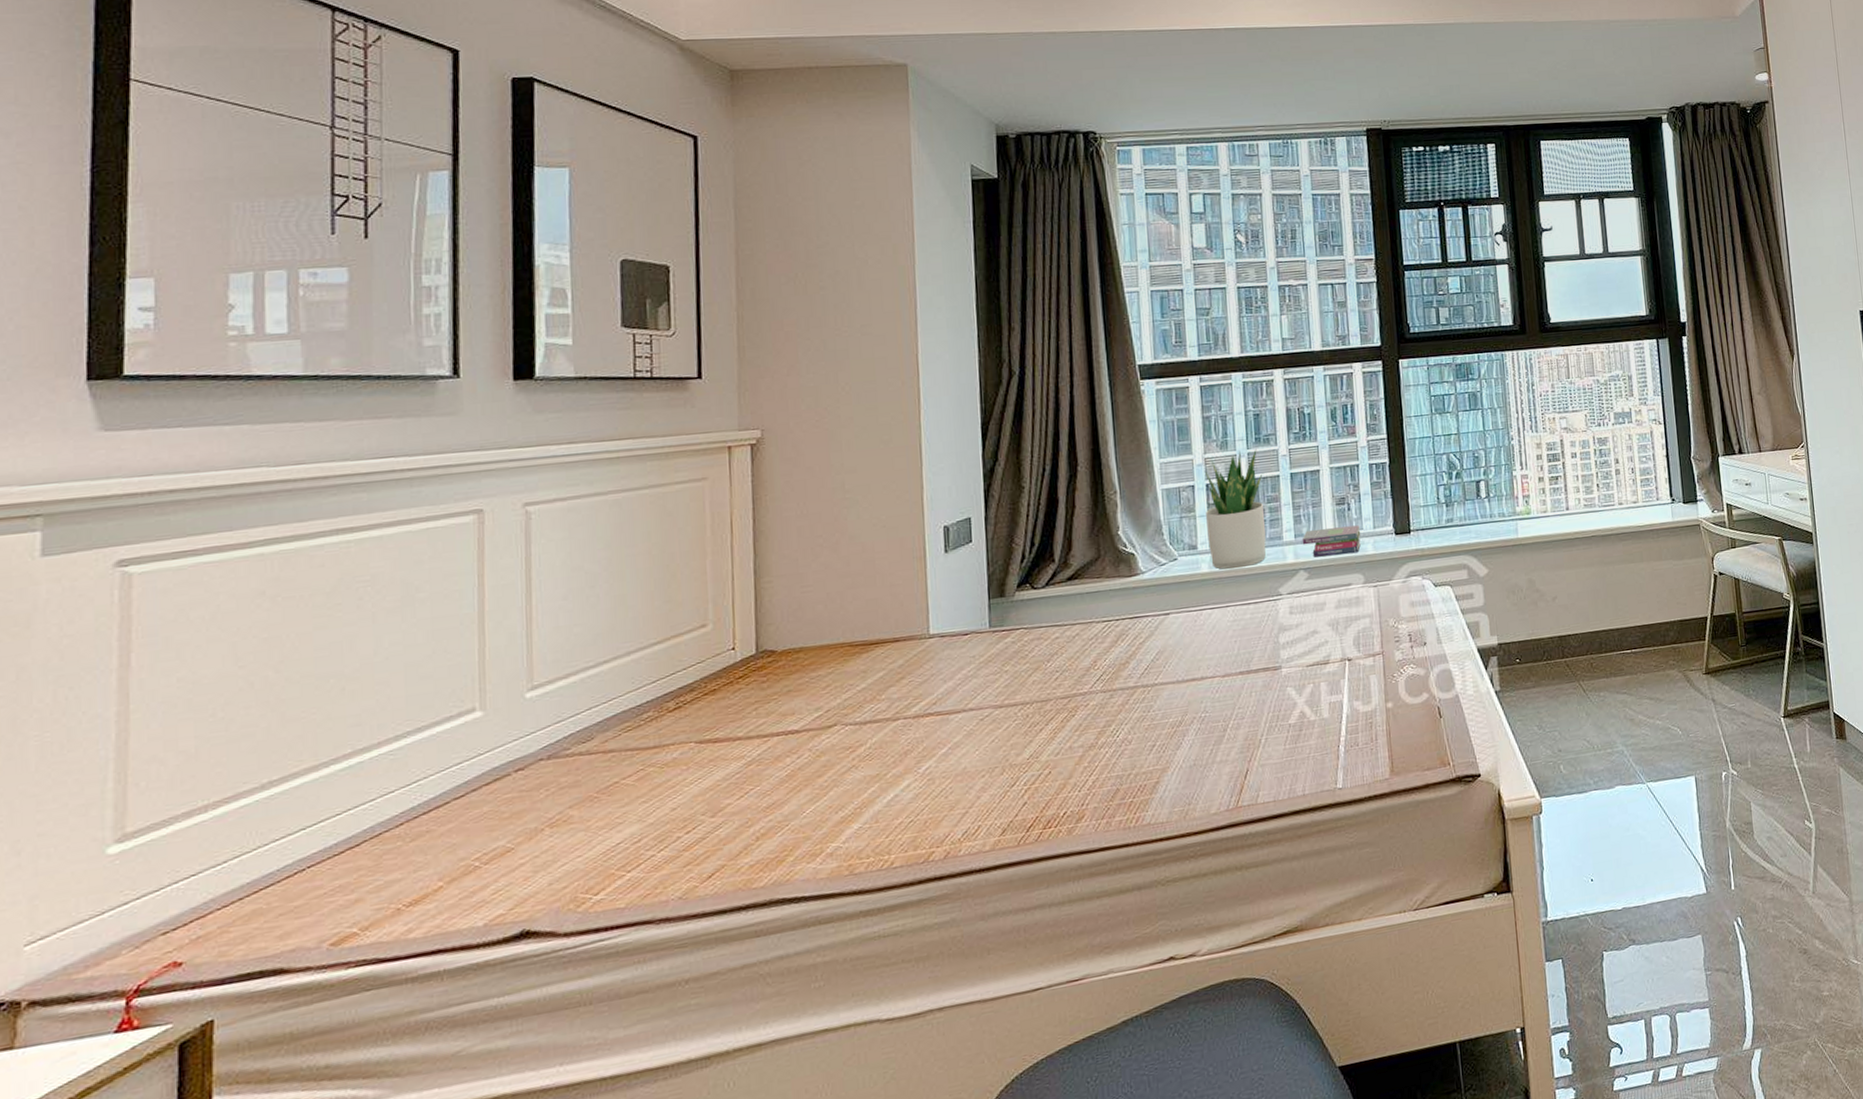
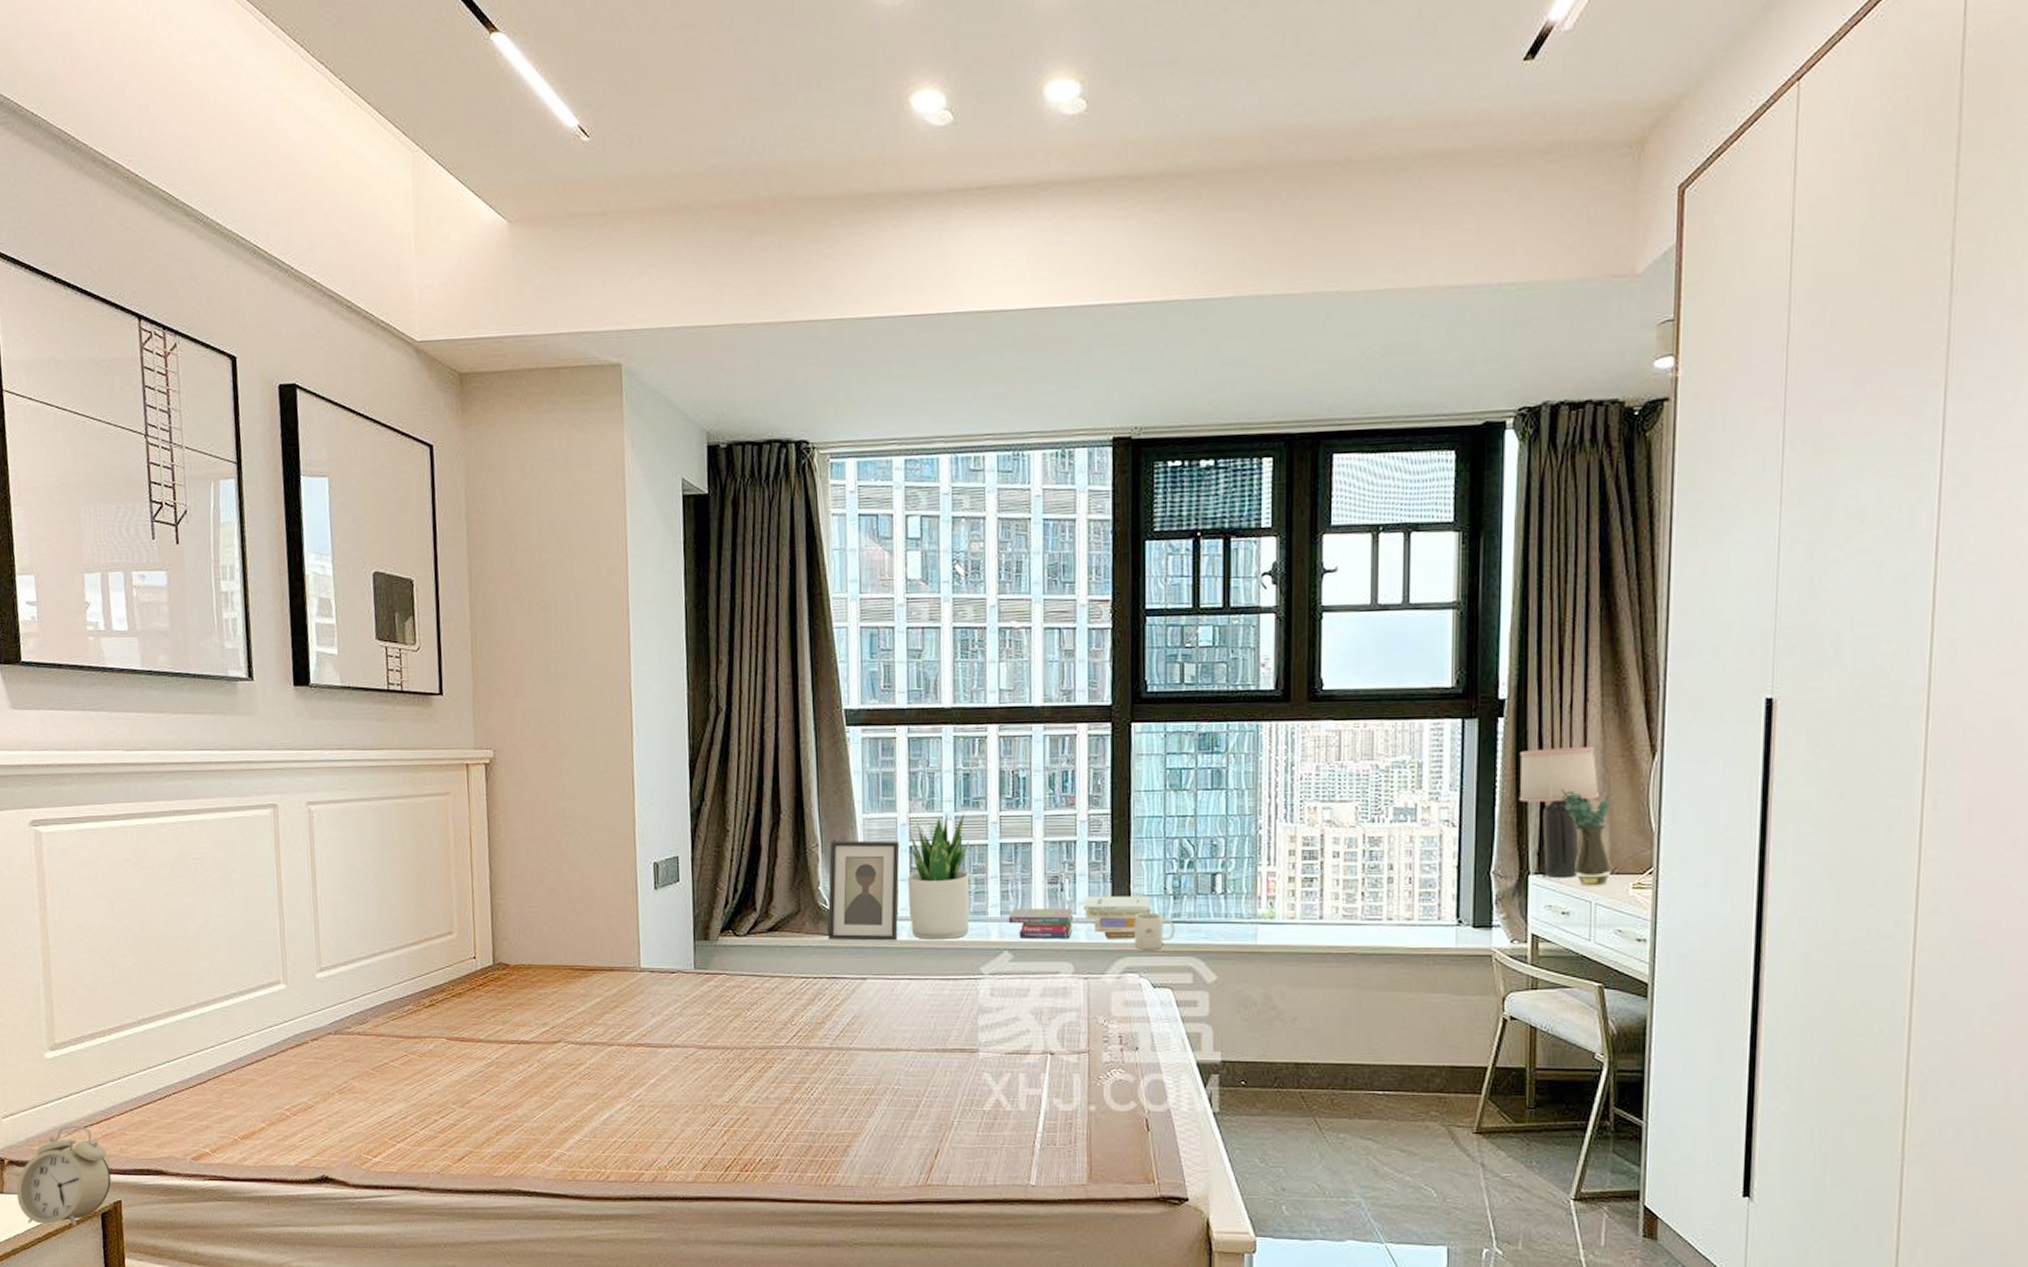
alarm clock: none [37,933,200,1082] -> present [16,1126,111,1227]
picture frame: none [1128,481,1199,581] -> present [827,840,900,941]
books: none [1368,506,1428,549] -> present [1083,896,1151,939]
mug: none [1414,520,1450,554] -> present [1134,912,1176,949]
table lamp: none [1700,354,1761,458] -> present [1518,747,1600,879]
vase: none [1732,388,1776,462] -> present [1560,789,1612,886]

